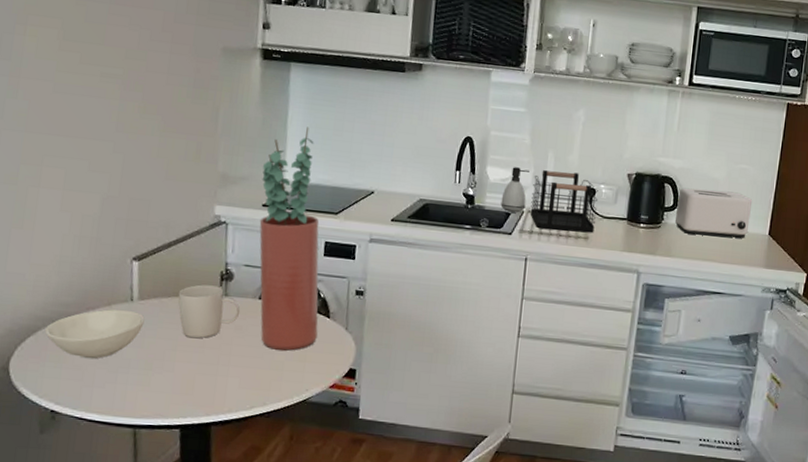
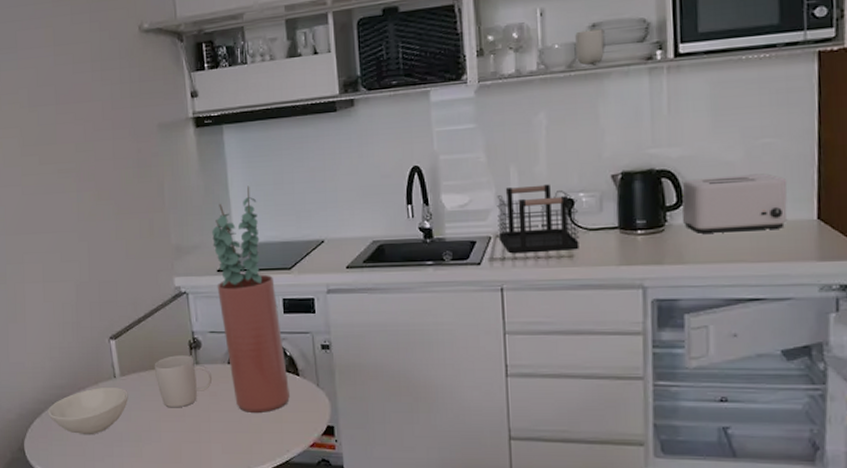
soap dispenser: present [500,167,530,213] -> none [462,190,492,240]
cup: none [615,47,639,78] -> present [575,29,604,65]

